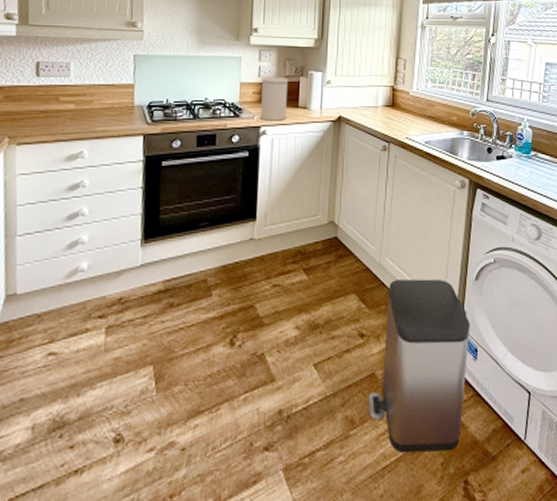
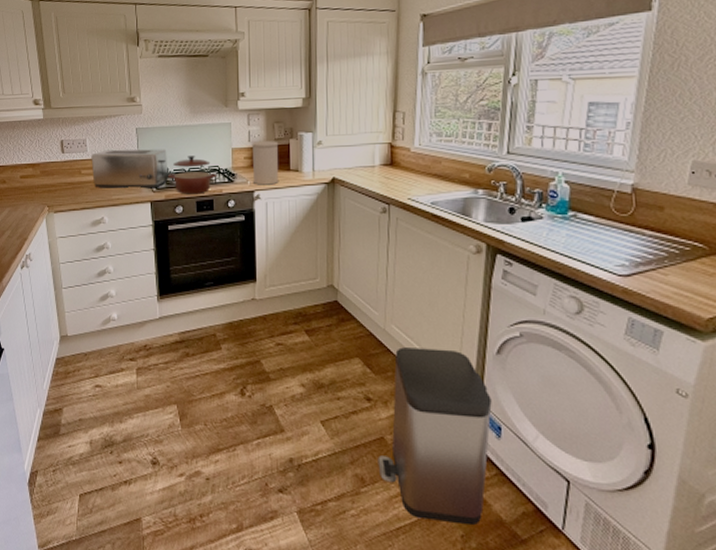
toaster: none [73,76,168,121] -> present [91,149,168,189]
saucepan: none [167,88,223,128] -> present [168,156,217,195]

